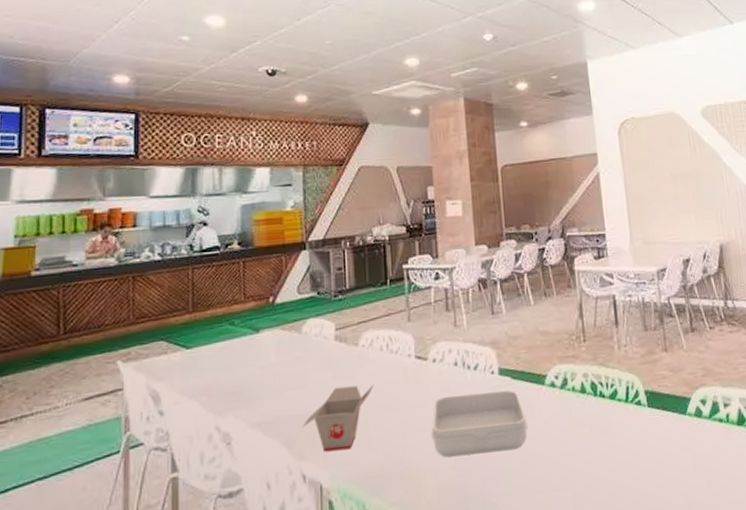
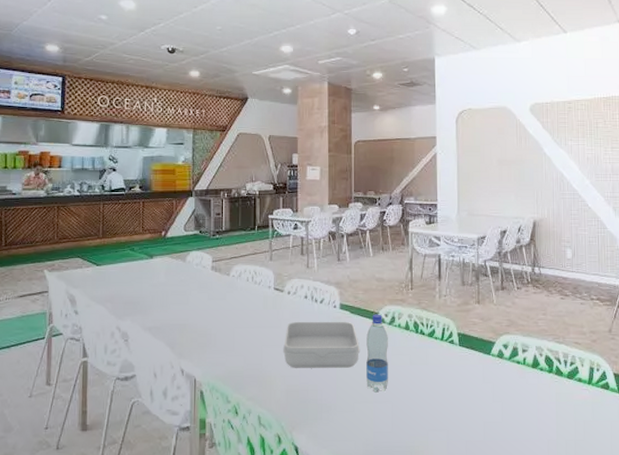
takeout container: present [303,385,374,452] -> none [184,306,240,354]
bottle: none [534,376,566,478] -> present [366,314,388,393]

